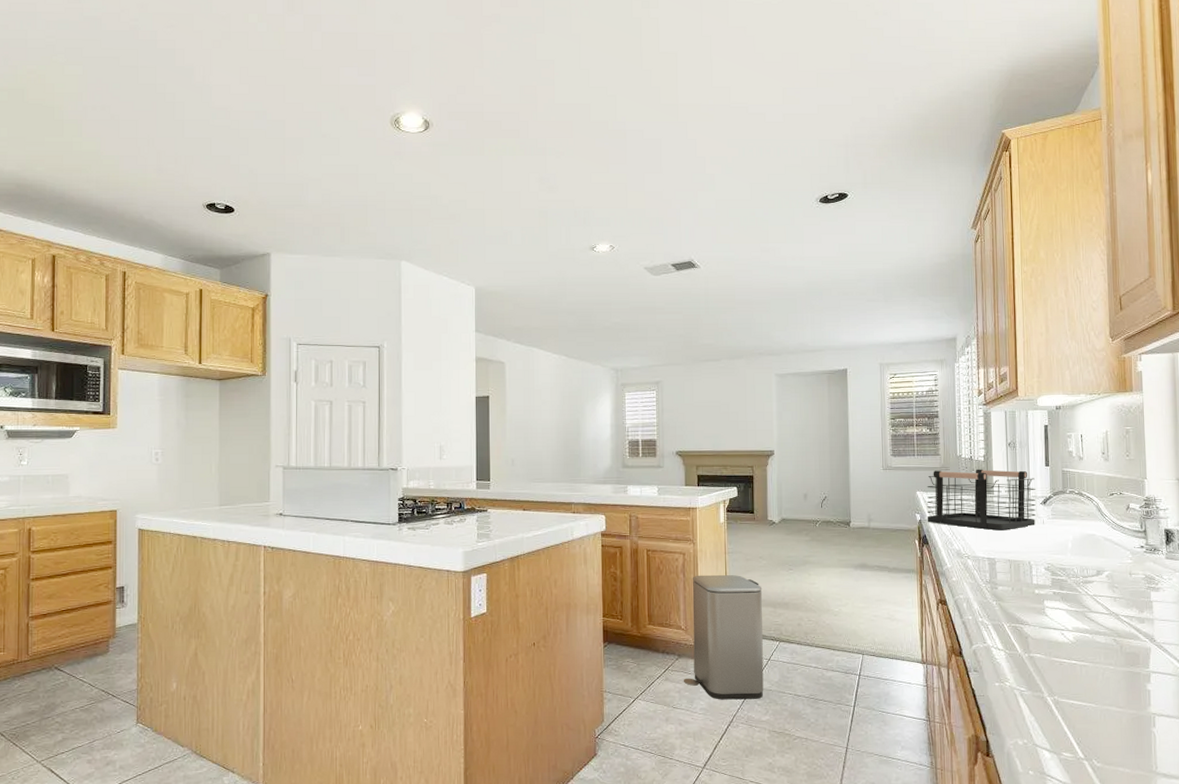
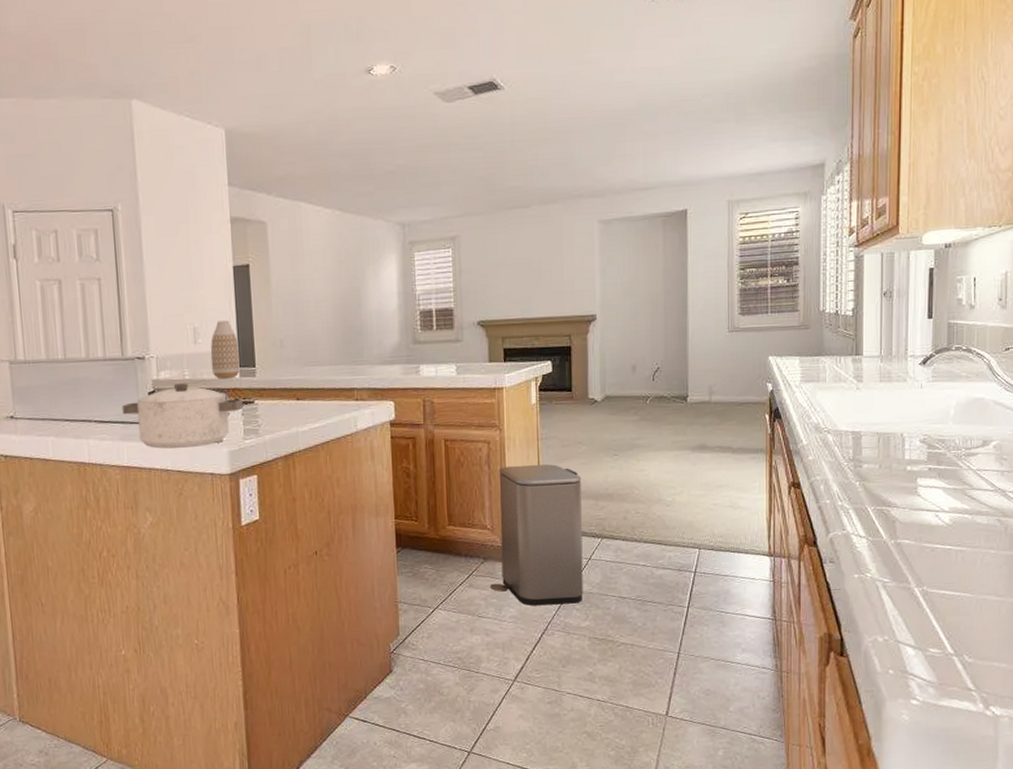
cooking pot: none [375,491,478,548] -> present [122,382,244,449]
vase: none [453,441,477,490] -> present [210,320,240,379]
dish rack: present [926,469,1036,531] -> none [780,325,915,399]

